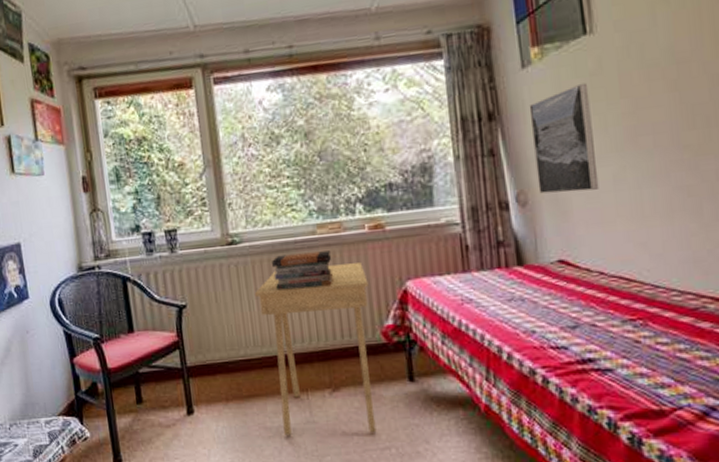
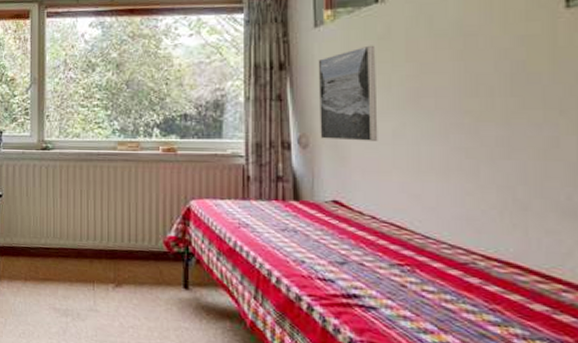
side table: present [254,263,377,435] -> none [59,176,157,329]
book stack: present [272,250,334,291] -> none [77,164,128,196]

